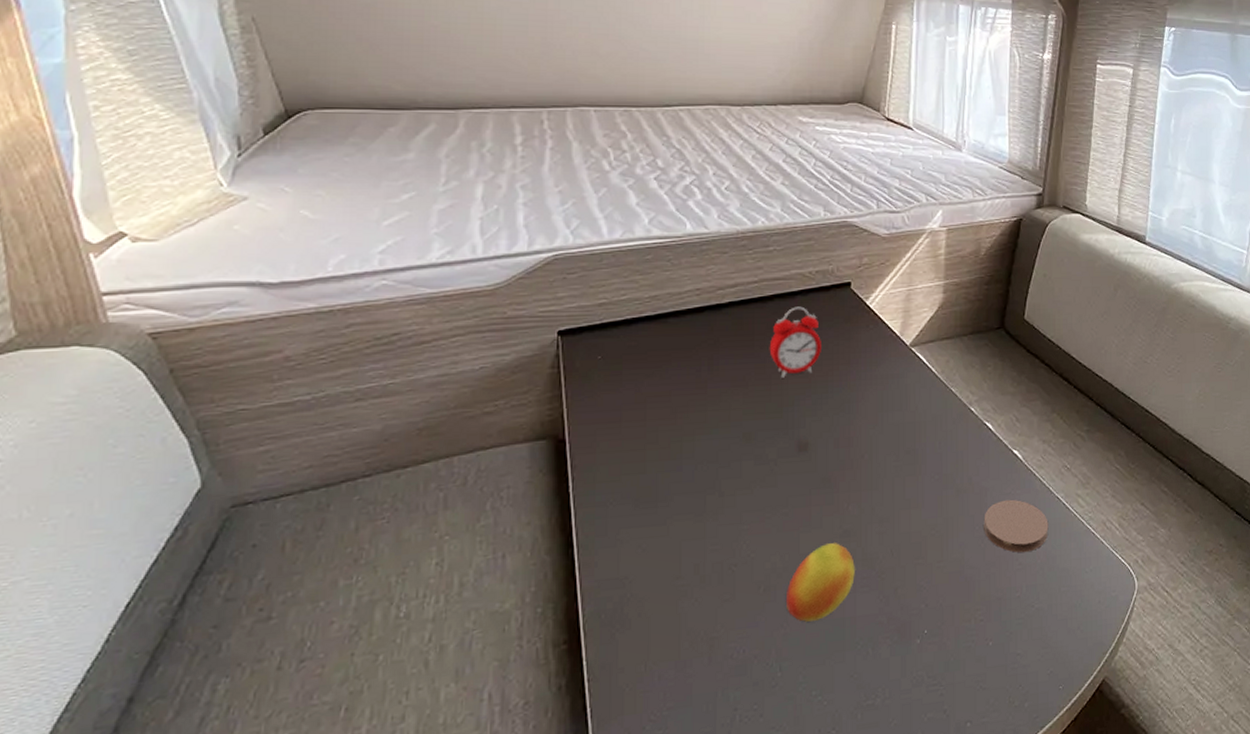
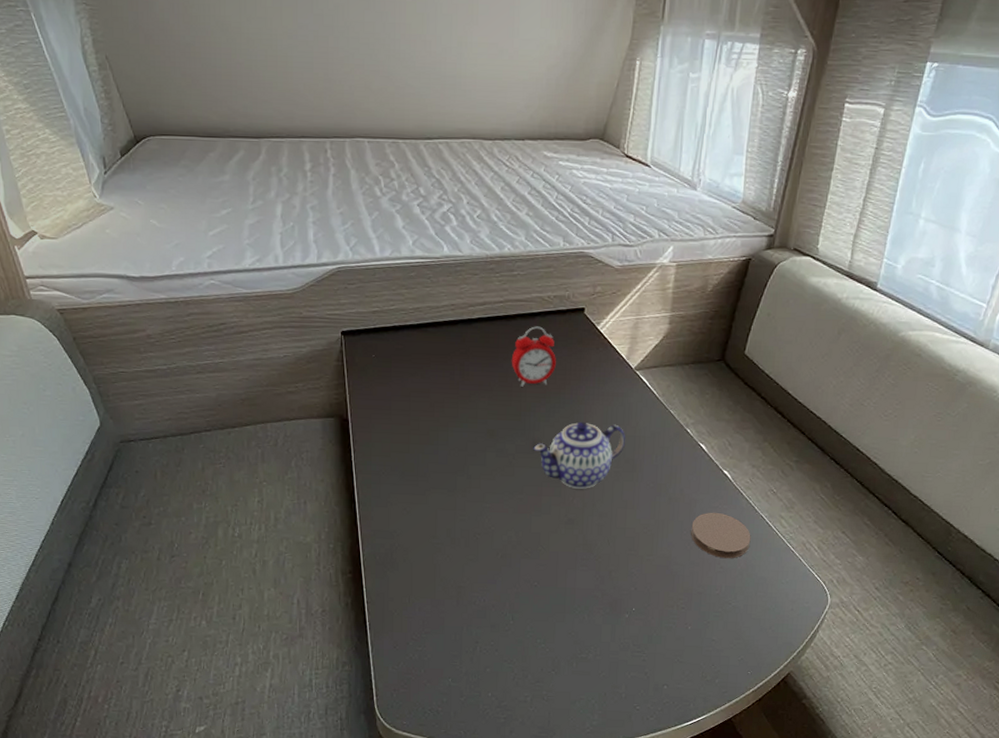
fruit: present [785,543,855,622] -> none [518,527,577,586]
teapot: none [799,410,905,493] -> present [533,421,626,489]

